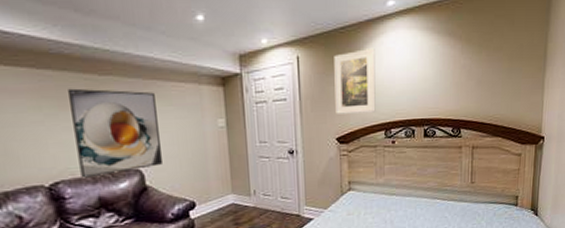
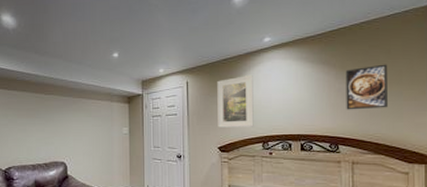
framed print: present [68,88,162,178] -> none [25,103,80,166]
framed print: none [469,37,510,90] -> present [345,64,388,110]

